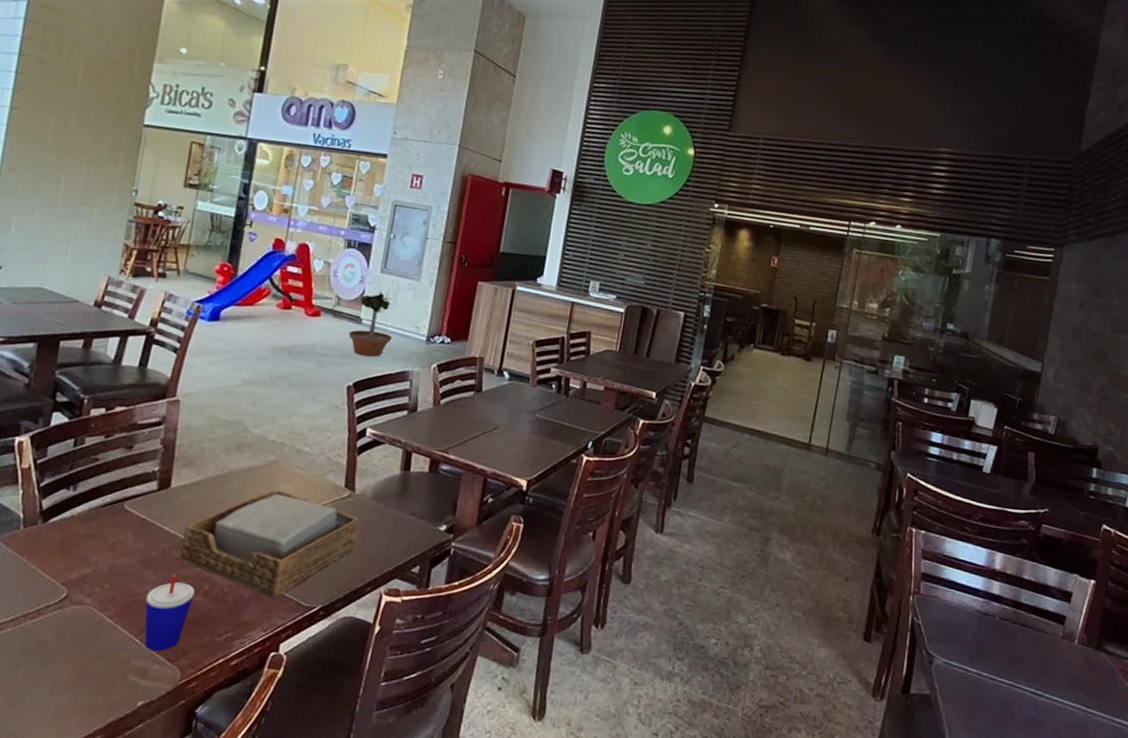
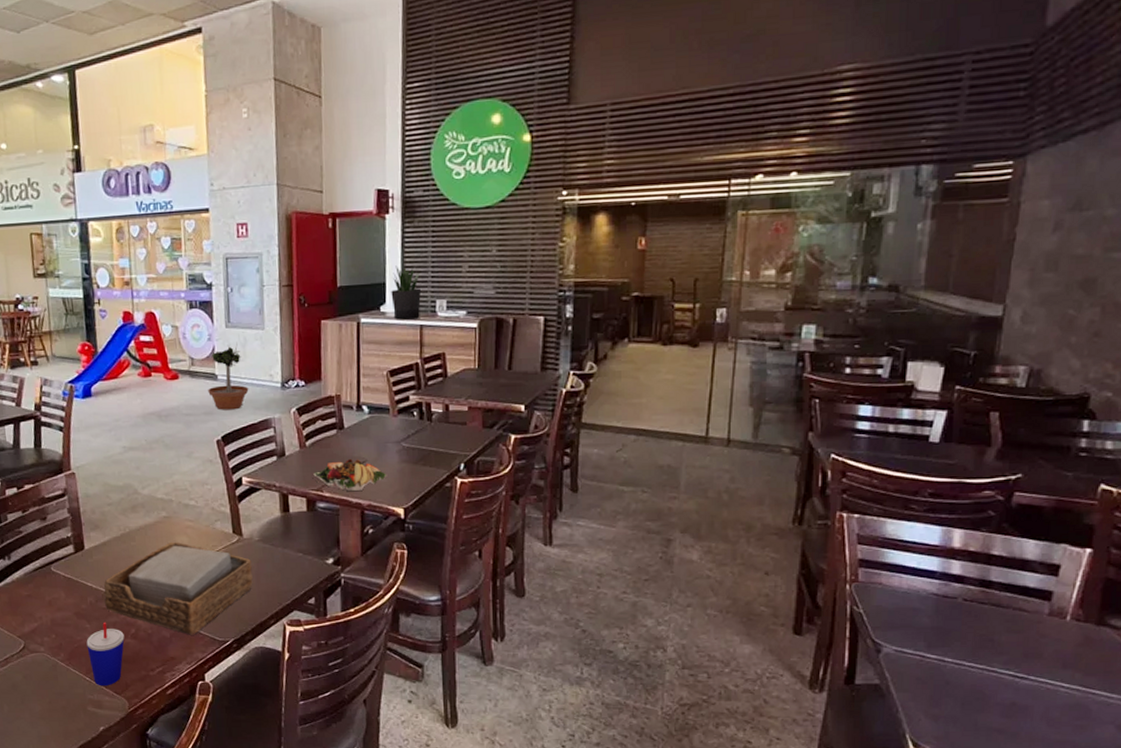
salad: none [442,422,517,457] -> present [313,458,387,491]
planter: none [548,242,579,296] -> present [391,265,421,320]

